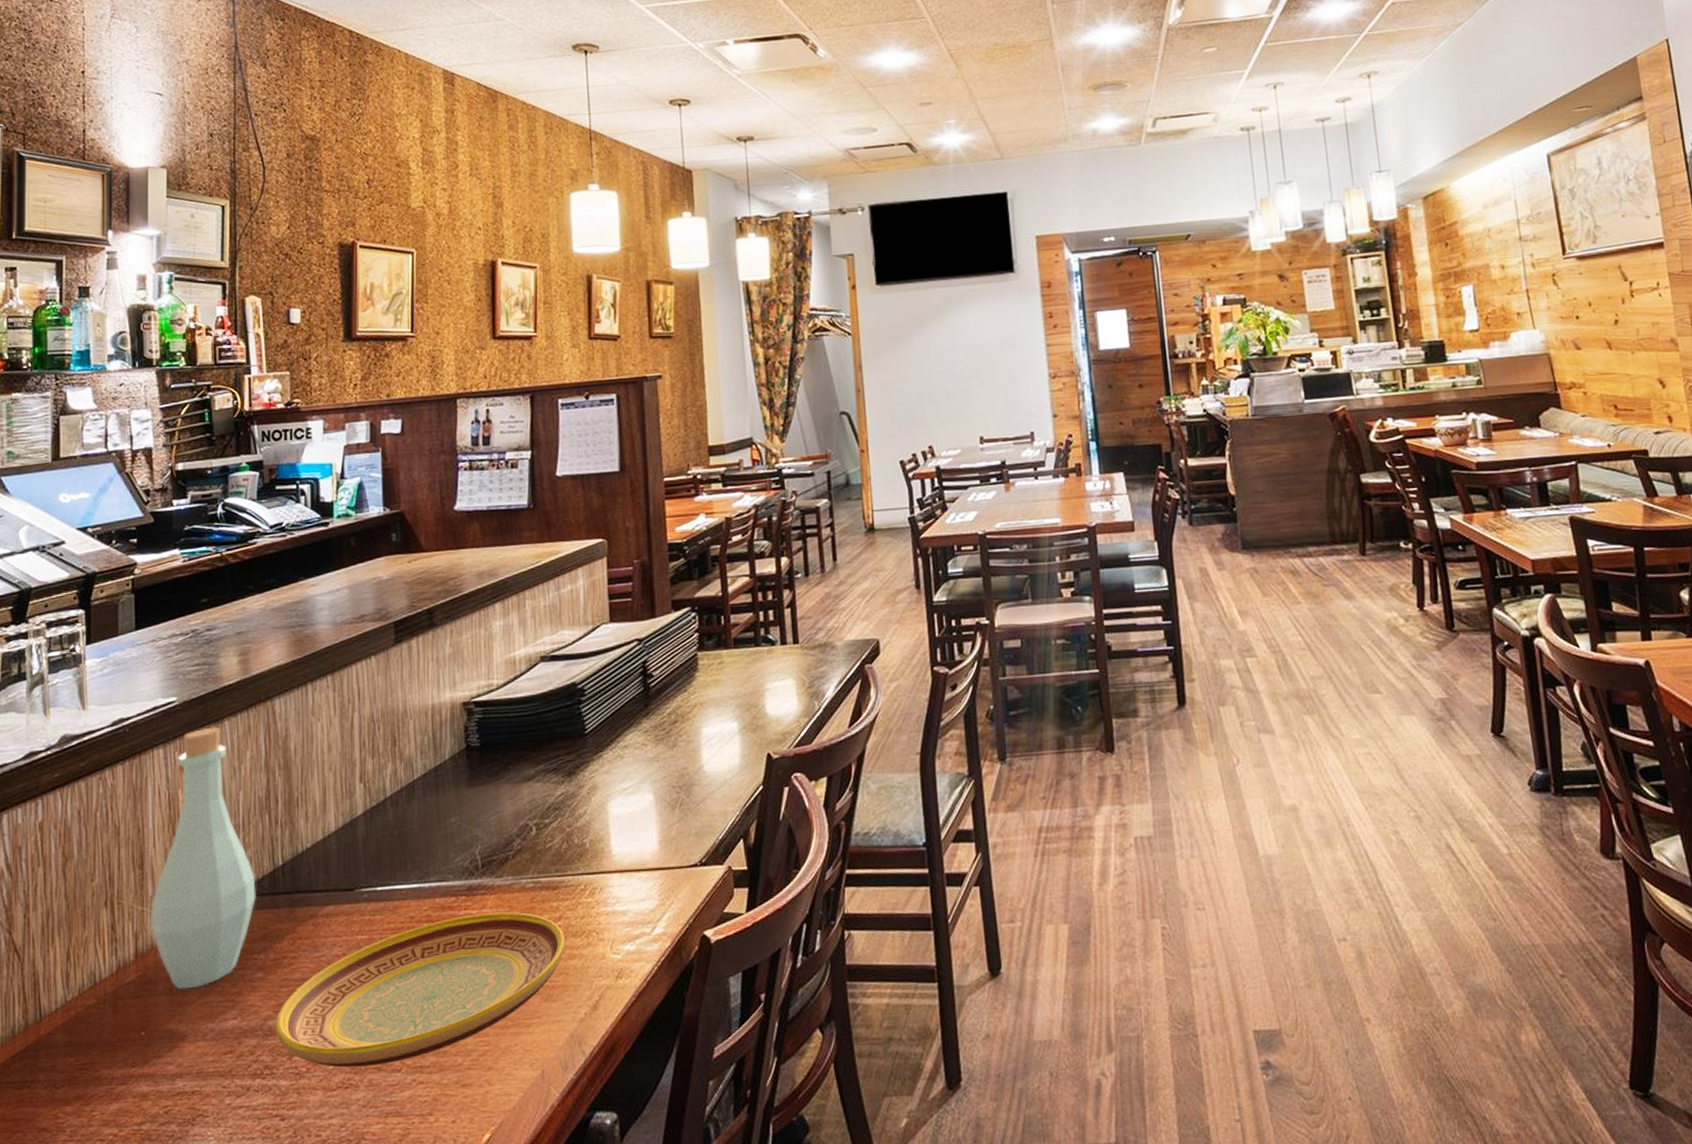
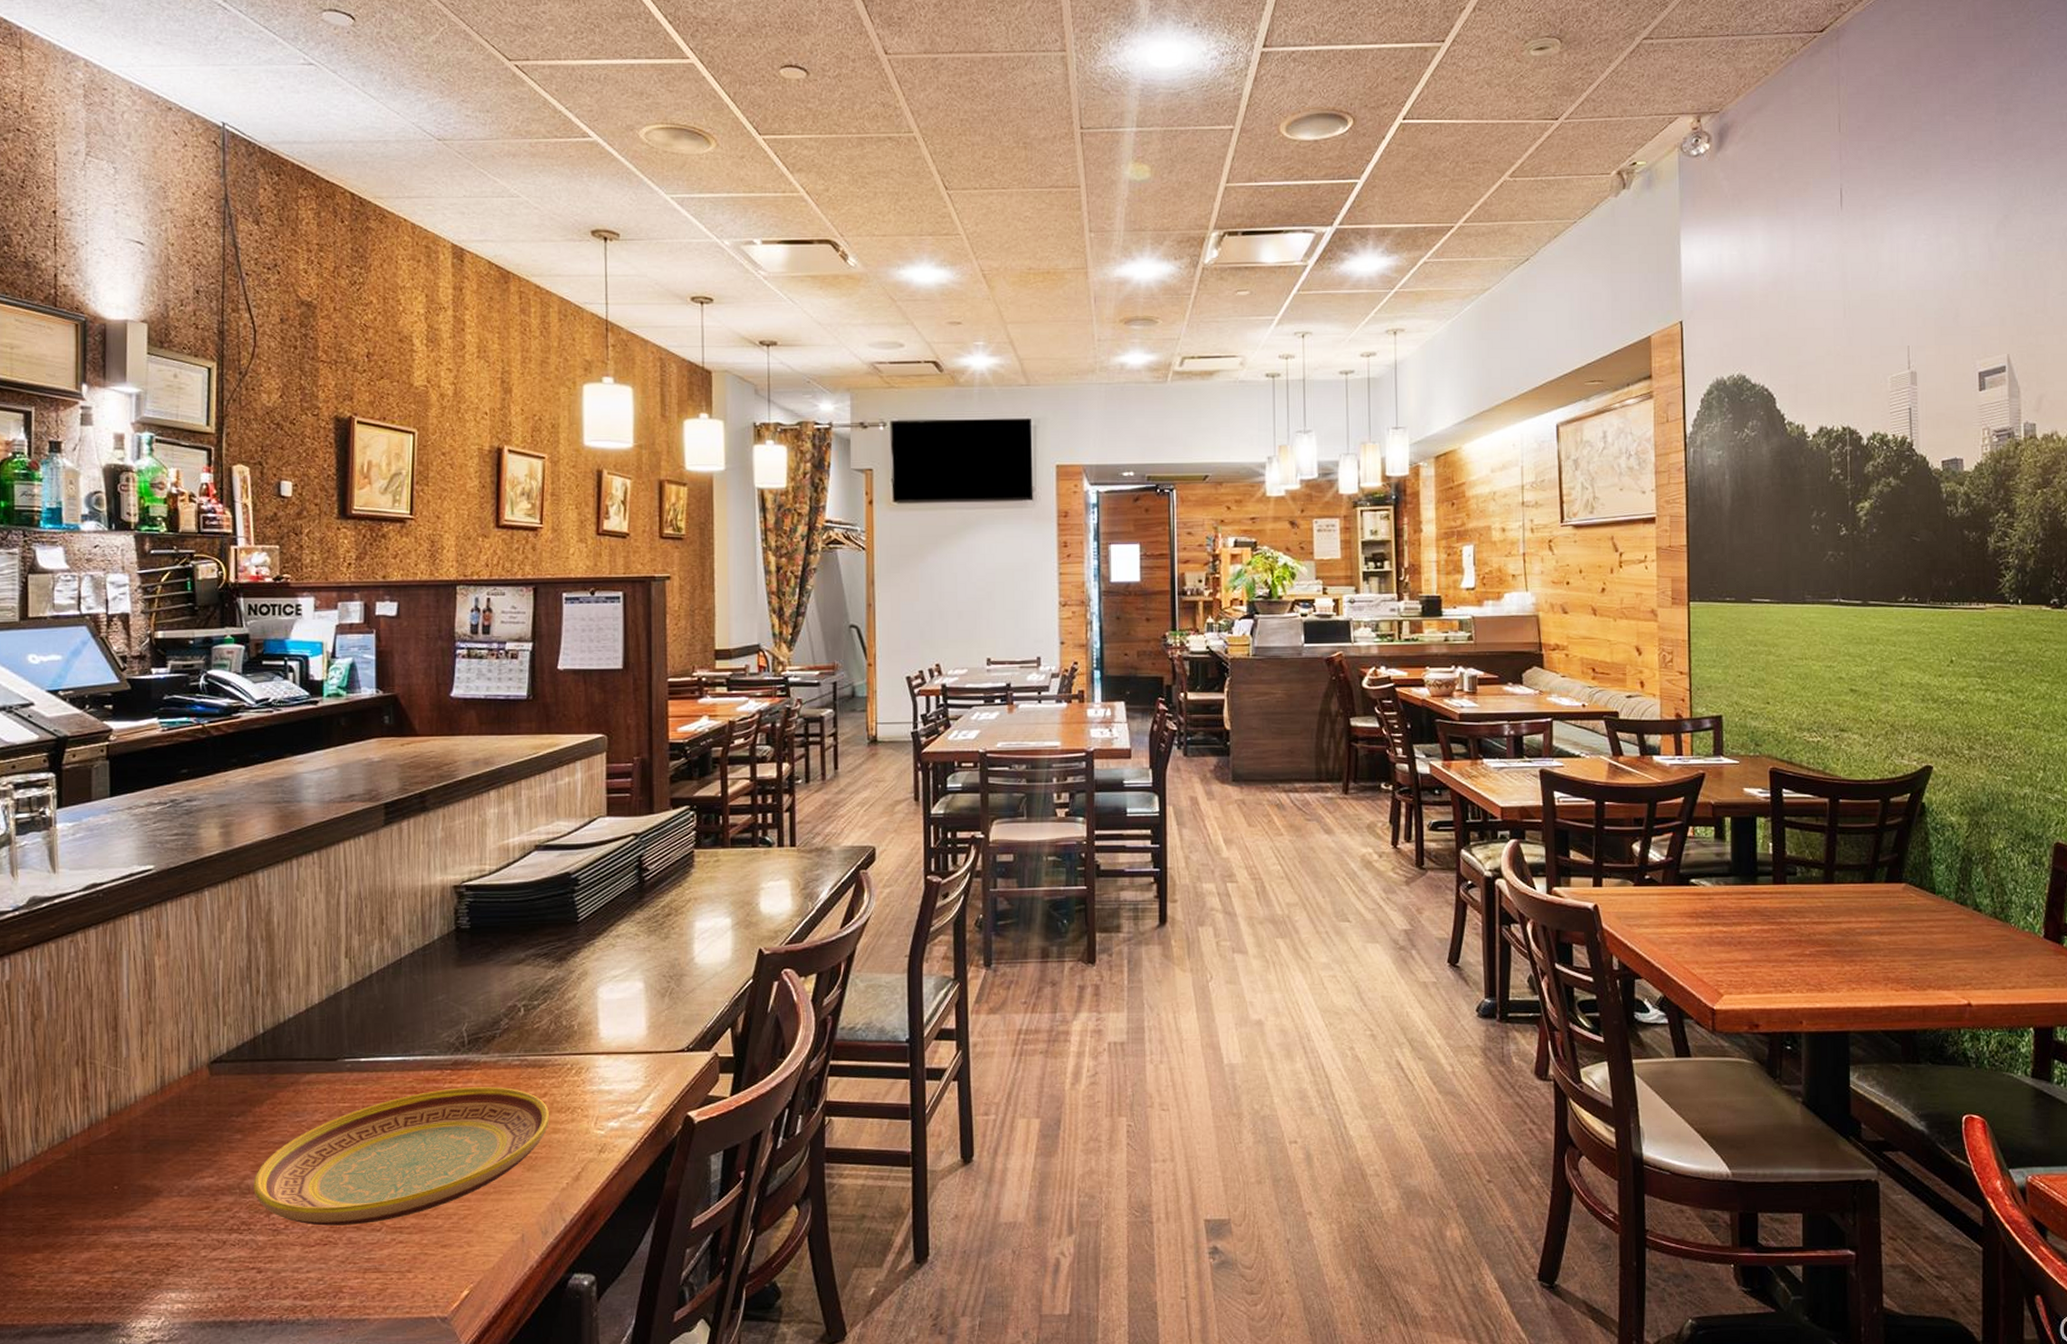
bottle: present [150,726,256,990] -> none [124,896,235,1148]

